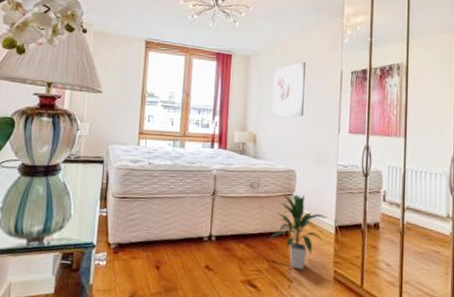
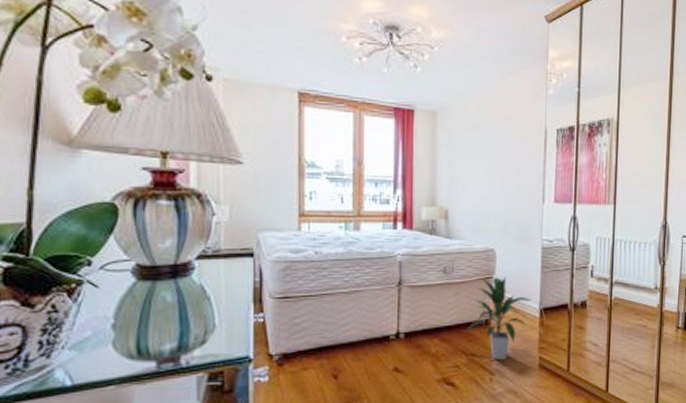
wall art: present [272,61,306,117] -> none [466,117,504,187]

